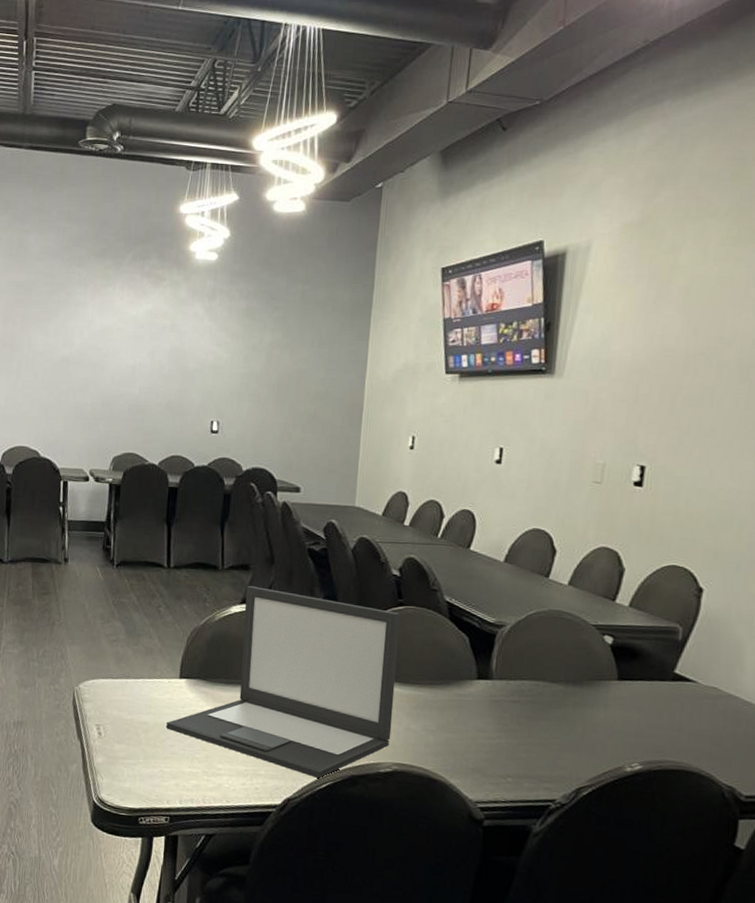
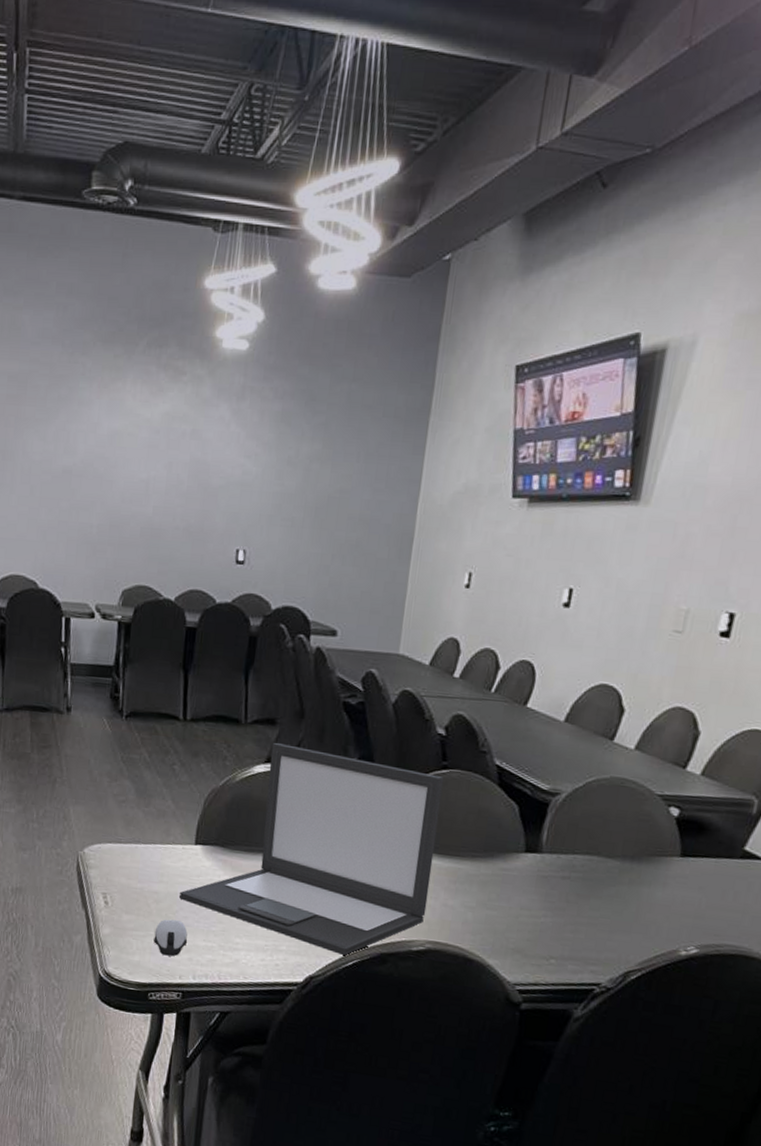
computer mouse: none [143,747,174,783] -> present [153,919,188,957]

